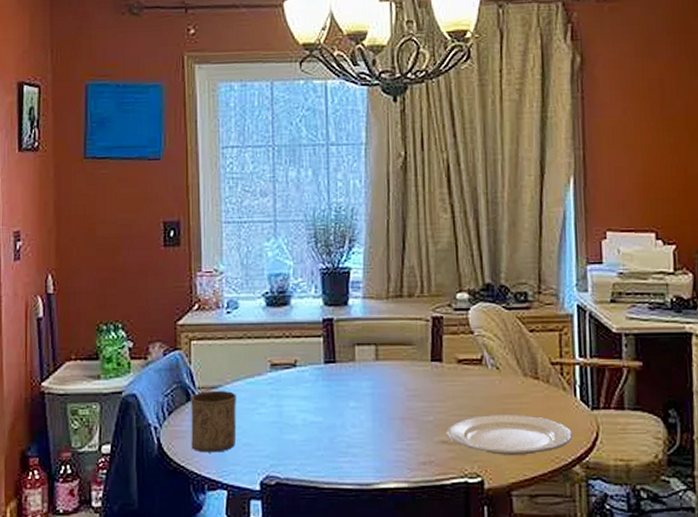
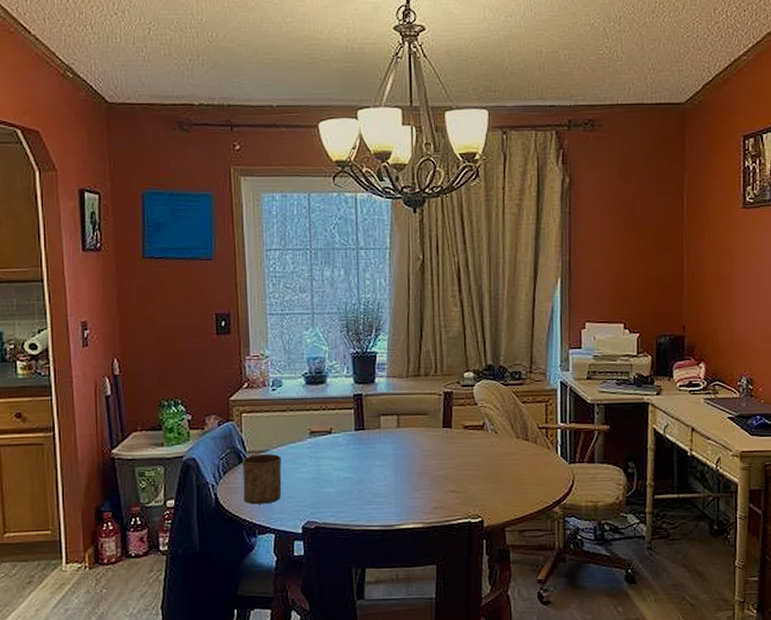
plate: present [446,413,573,455] -> none [454,468,554,500]

